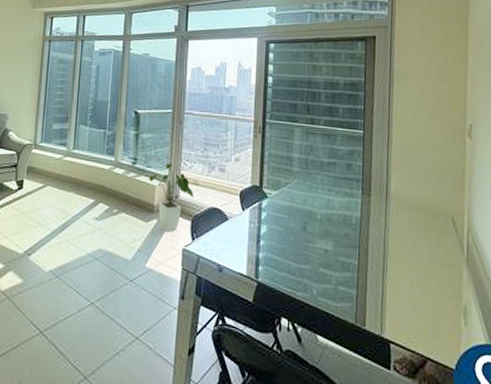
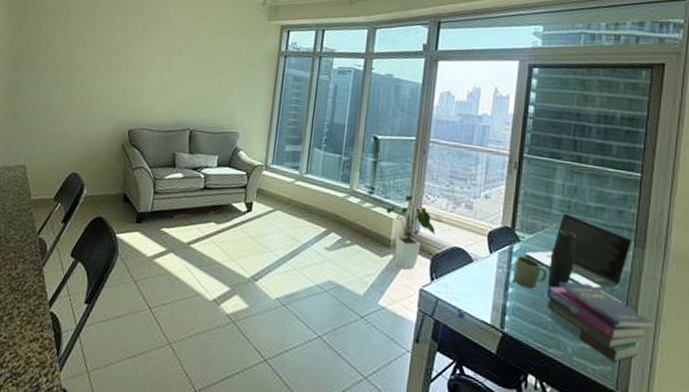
mug: none [263,211,293,239] -> present [512,256,548,289]
laptop: none [273,170,360,235] -> present [526,214,633,290]
vase: none [293,185,315,238] -> present [547,230,577,289]
books: none [293,230,382,299] -> present [546,282,654,363]

